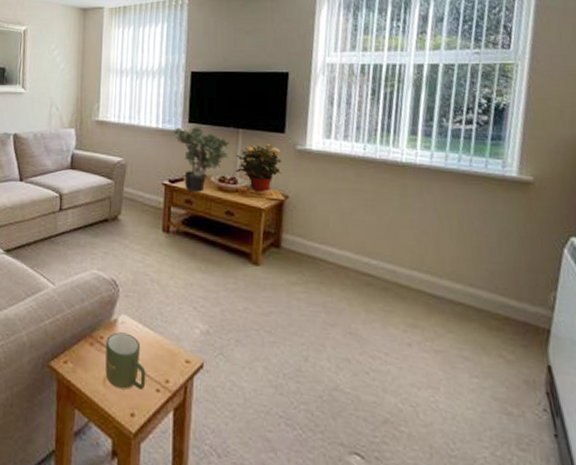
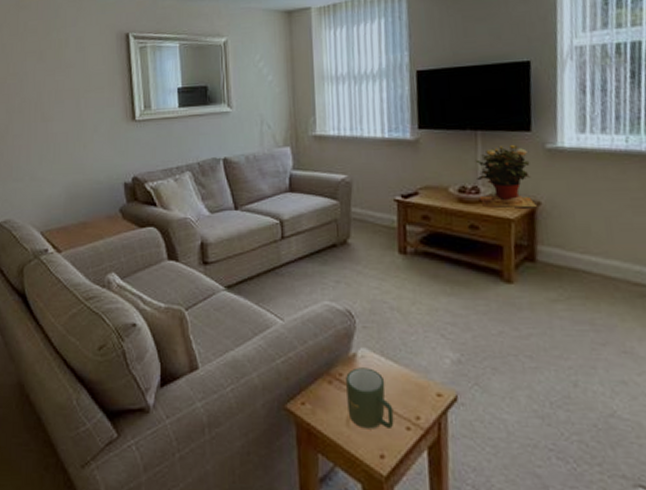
potted plant: present [172,125,230,192] -> none [400,131,468,206]

